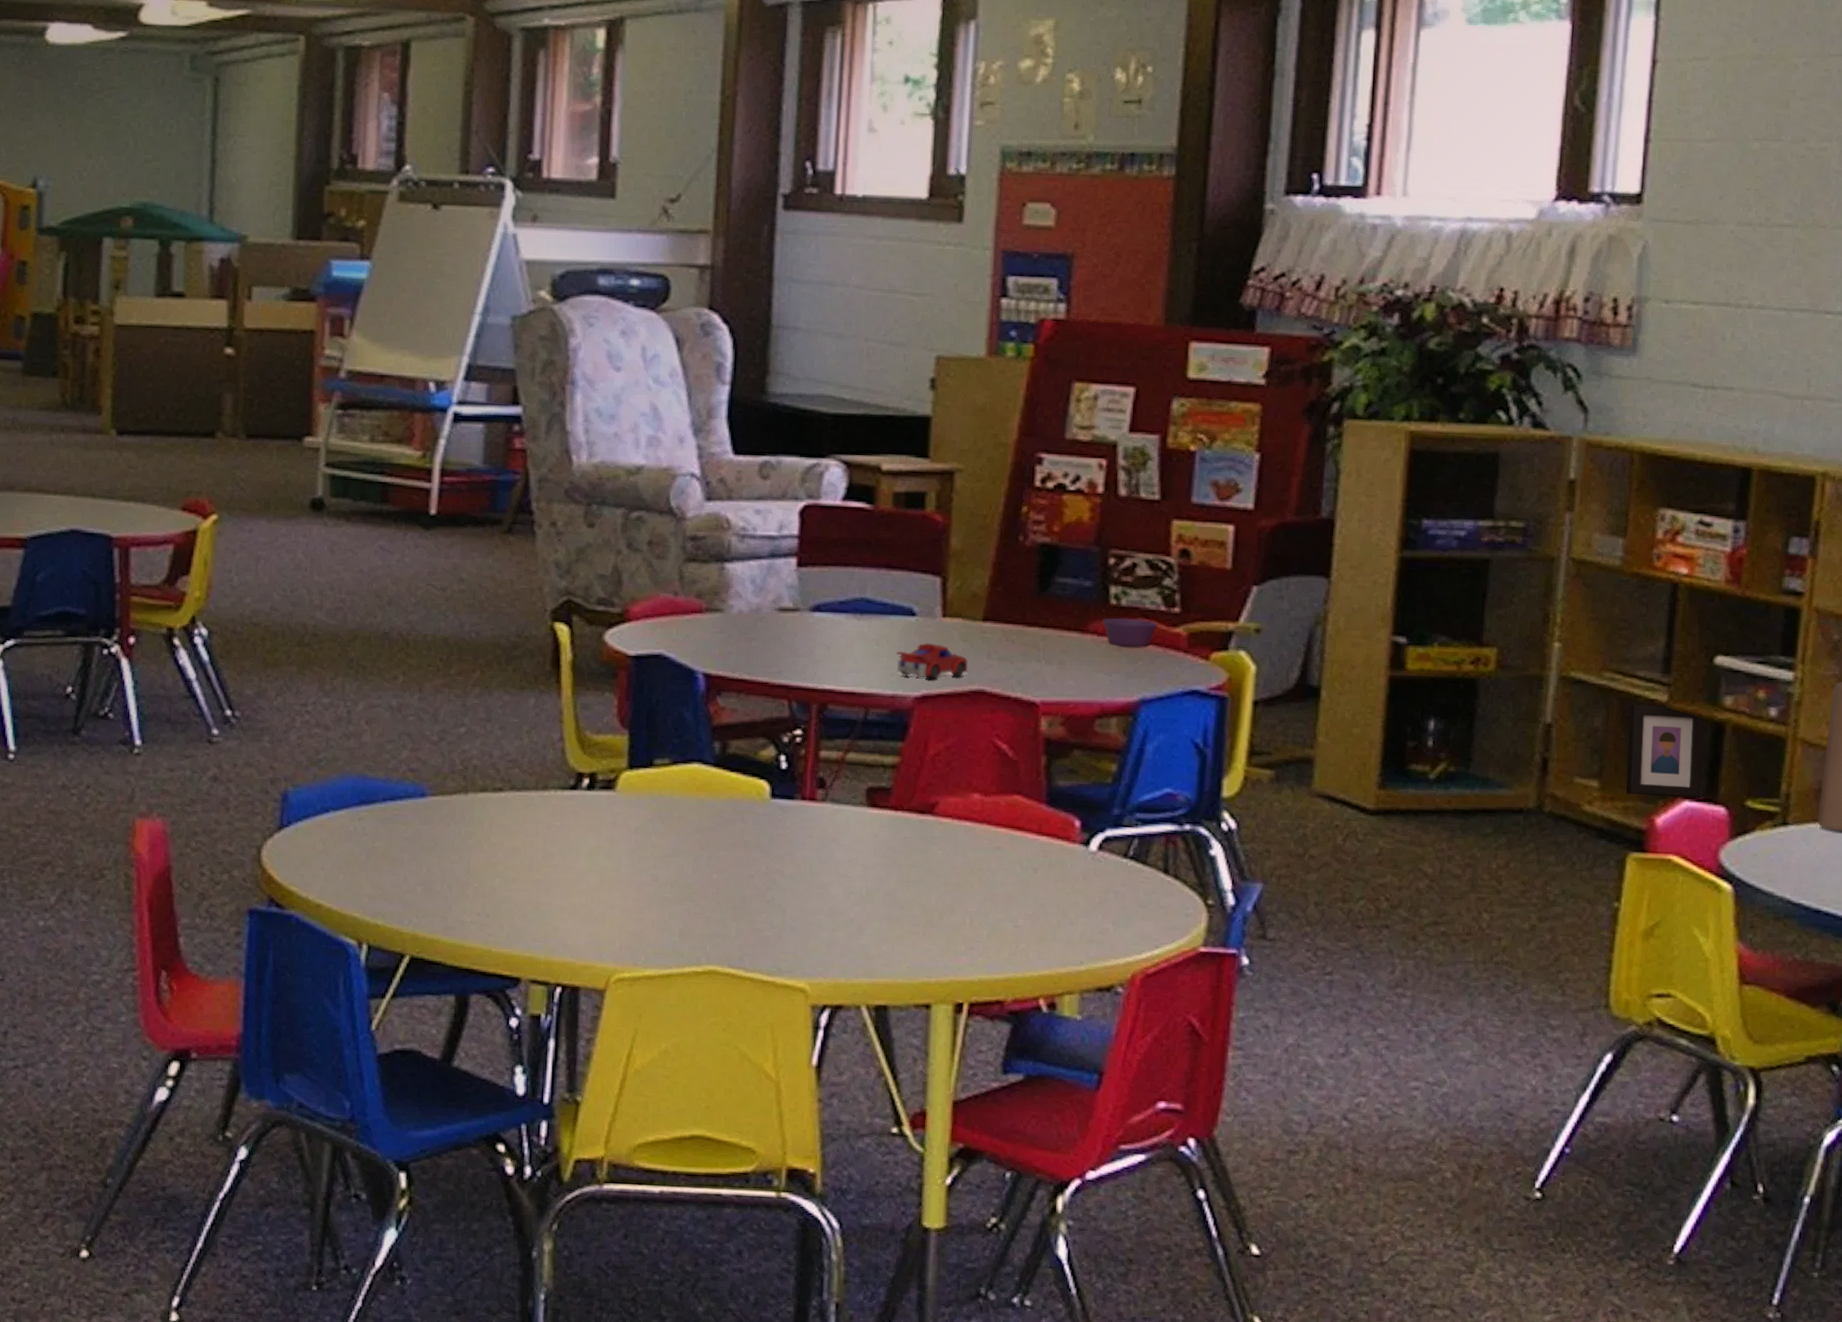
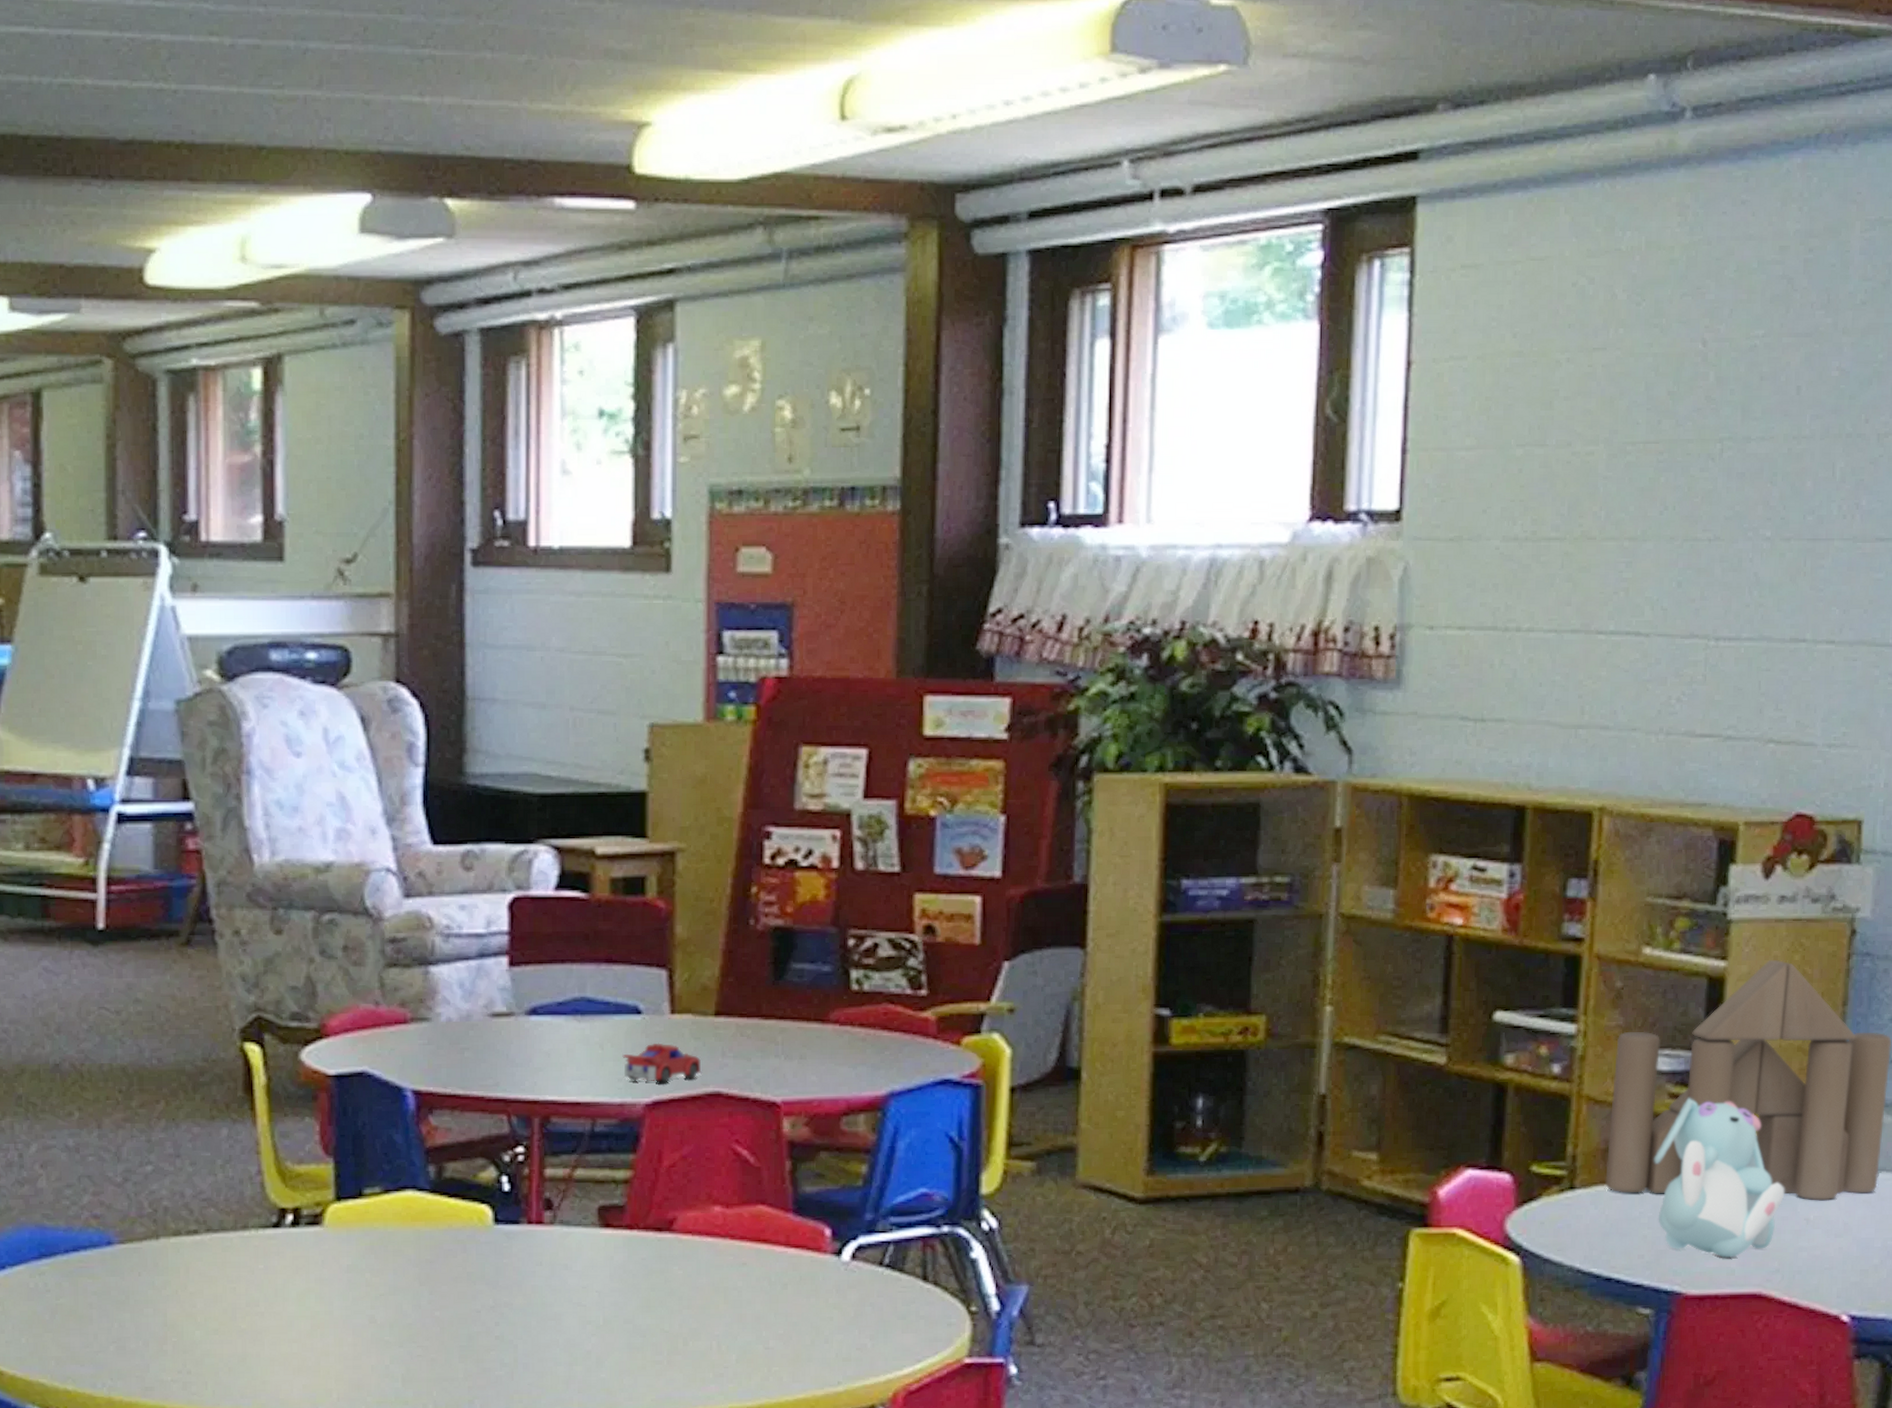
bowl: present [1102,617,1158,649] -> none [844,1004,905,1038]
picture frame: present [1625,704,1704,798] -> none [1406,1068,1485,1166]

